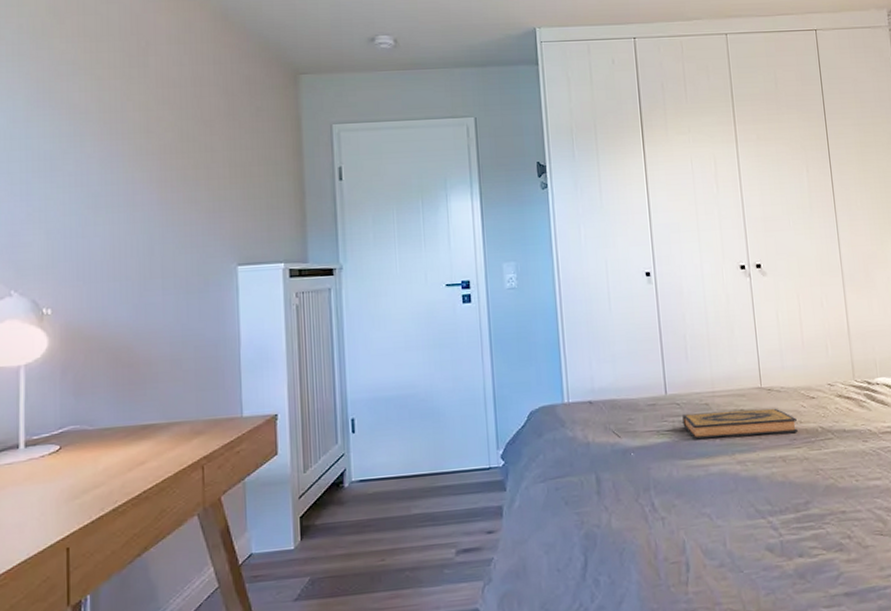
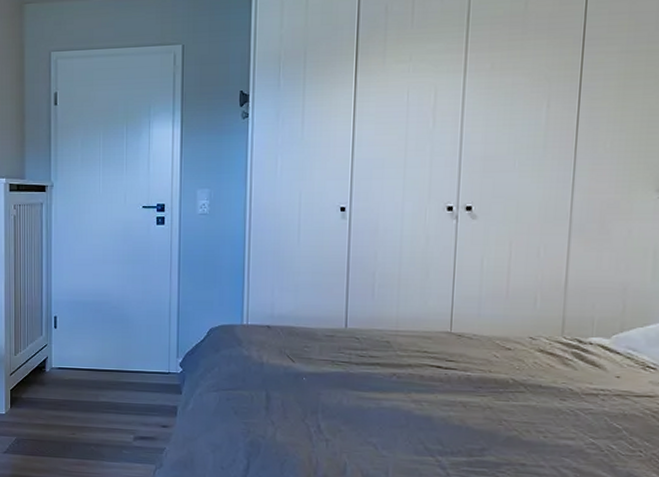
hardback book: present [682,408,798,439] -> none [360,349,486,381]

